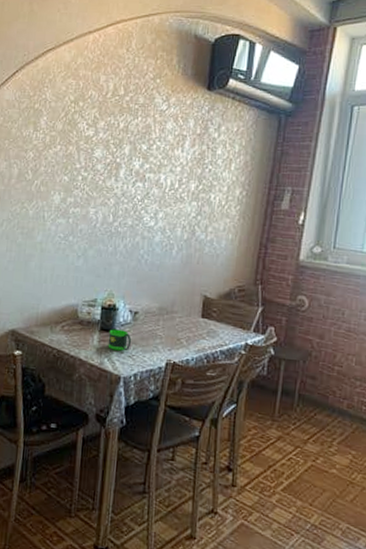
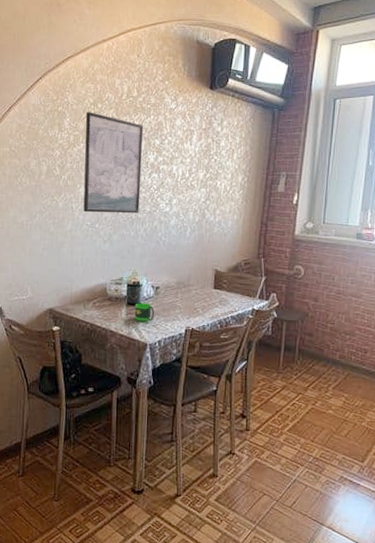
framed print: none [56,111,130,227] -> present [83,112,144,214]

